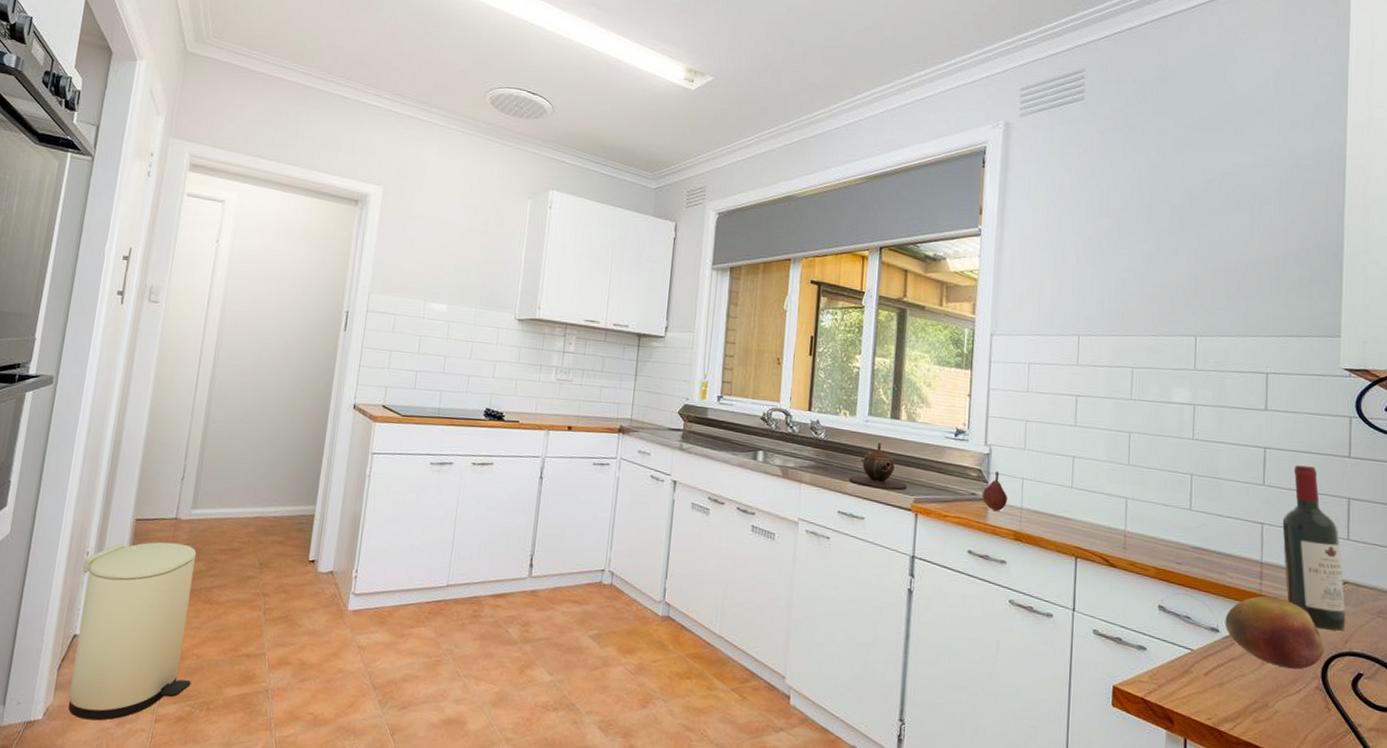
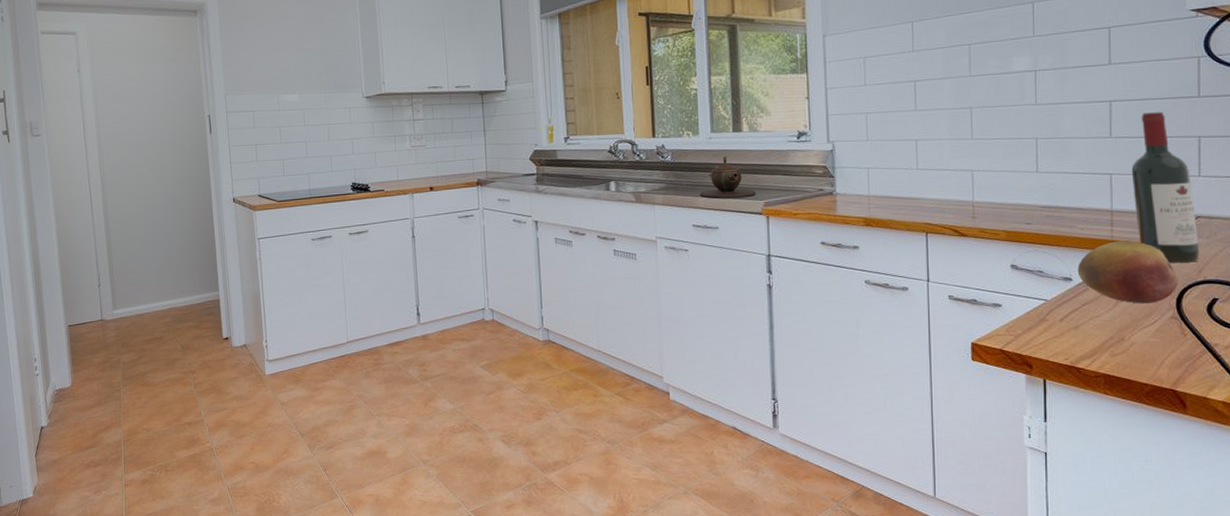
pedal bin: present [68,542,197,721] -> none [33,340,147,492]
fruit: present [982,471,1008,511] -> none [830,165,855,202]

